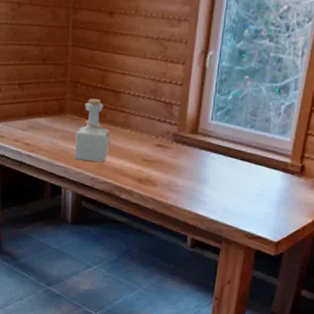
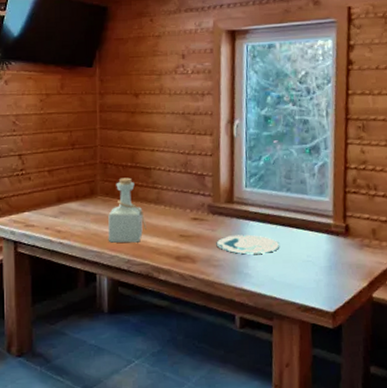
plate: none [177,164,237,184] -> present [216,234,280,255]

